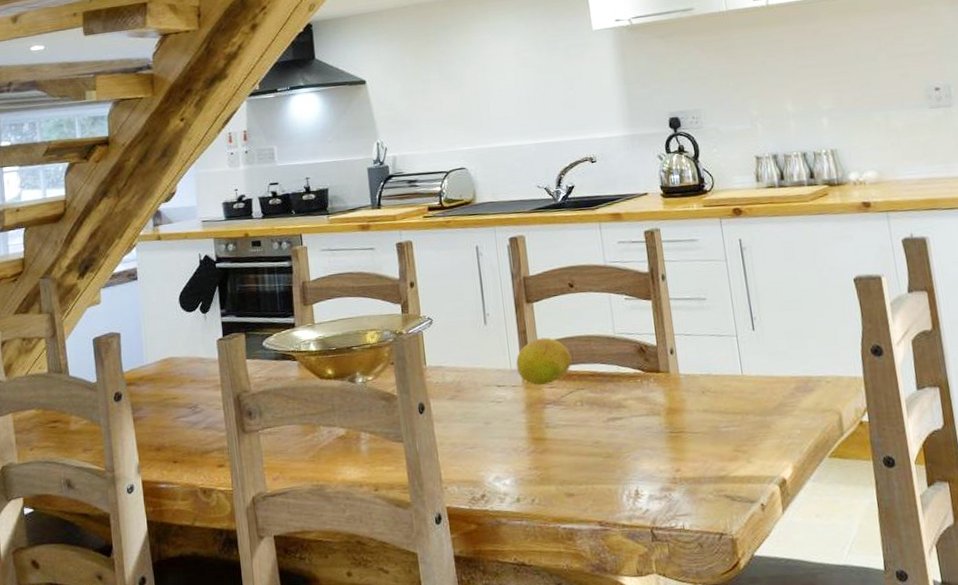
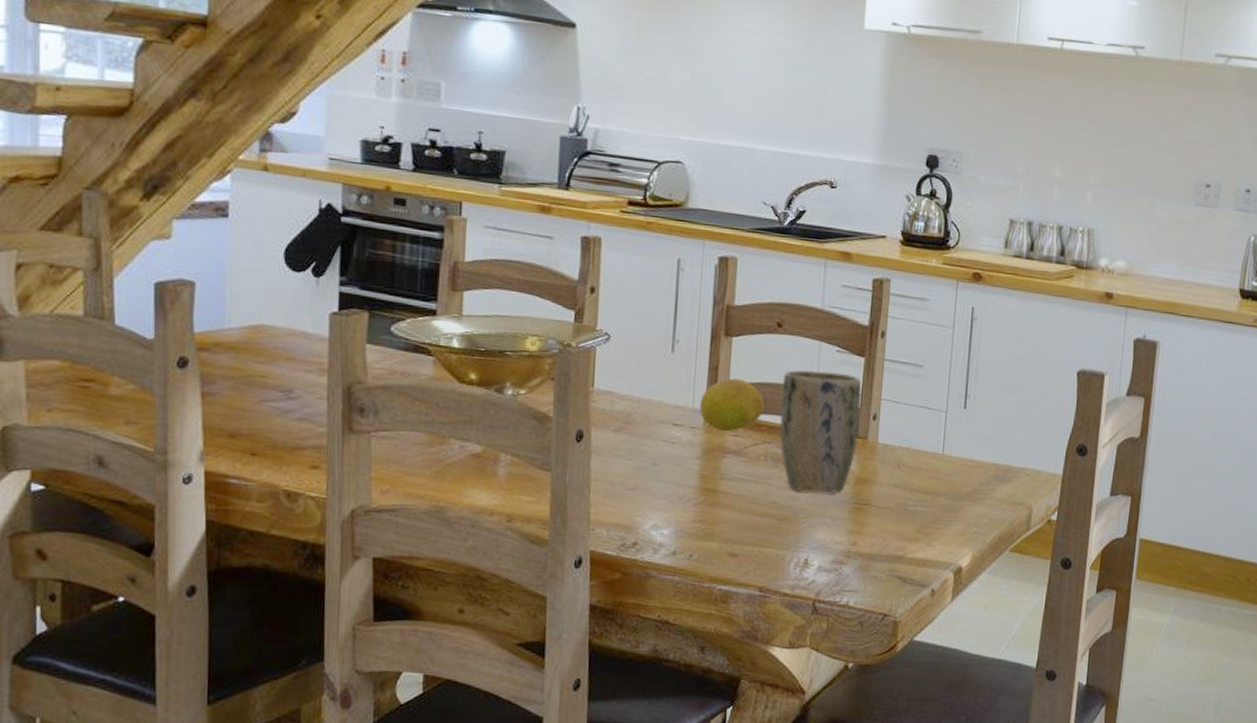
plant pot: none [583,317,661,429] -> present [780,370,862,494]

